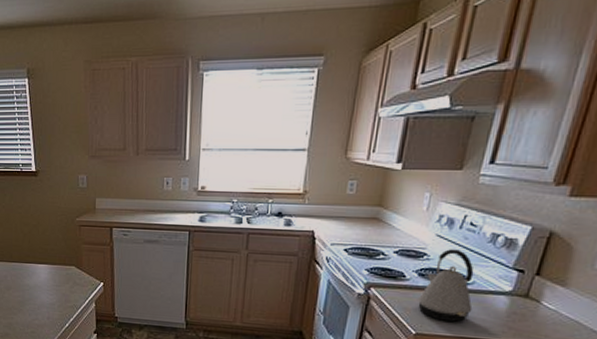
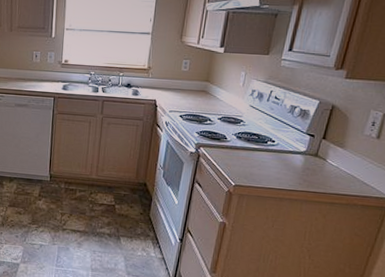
kettle: present [418,249,474,322] -> none [236,117,278,176]

